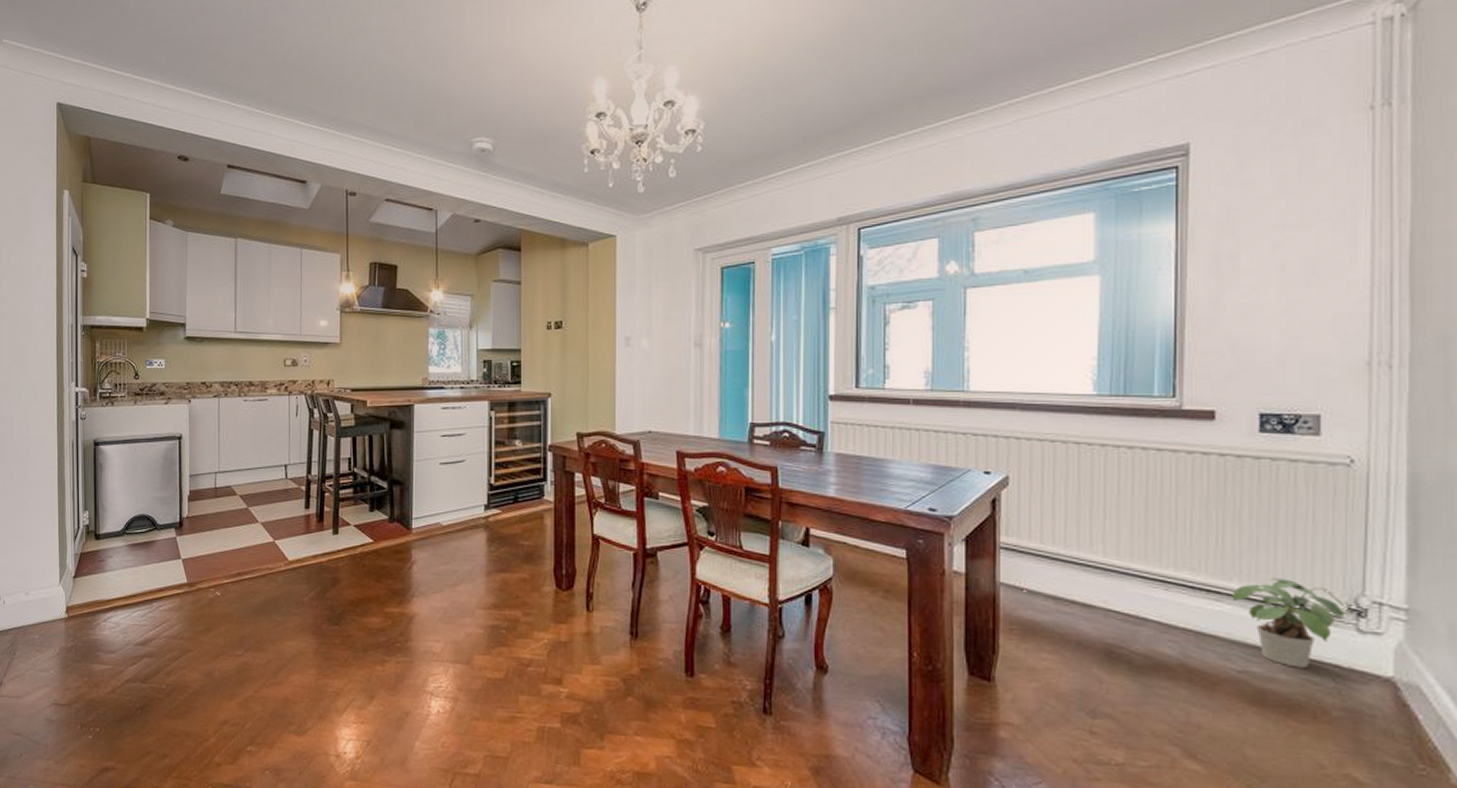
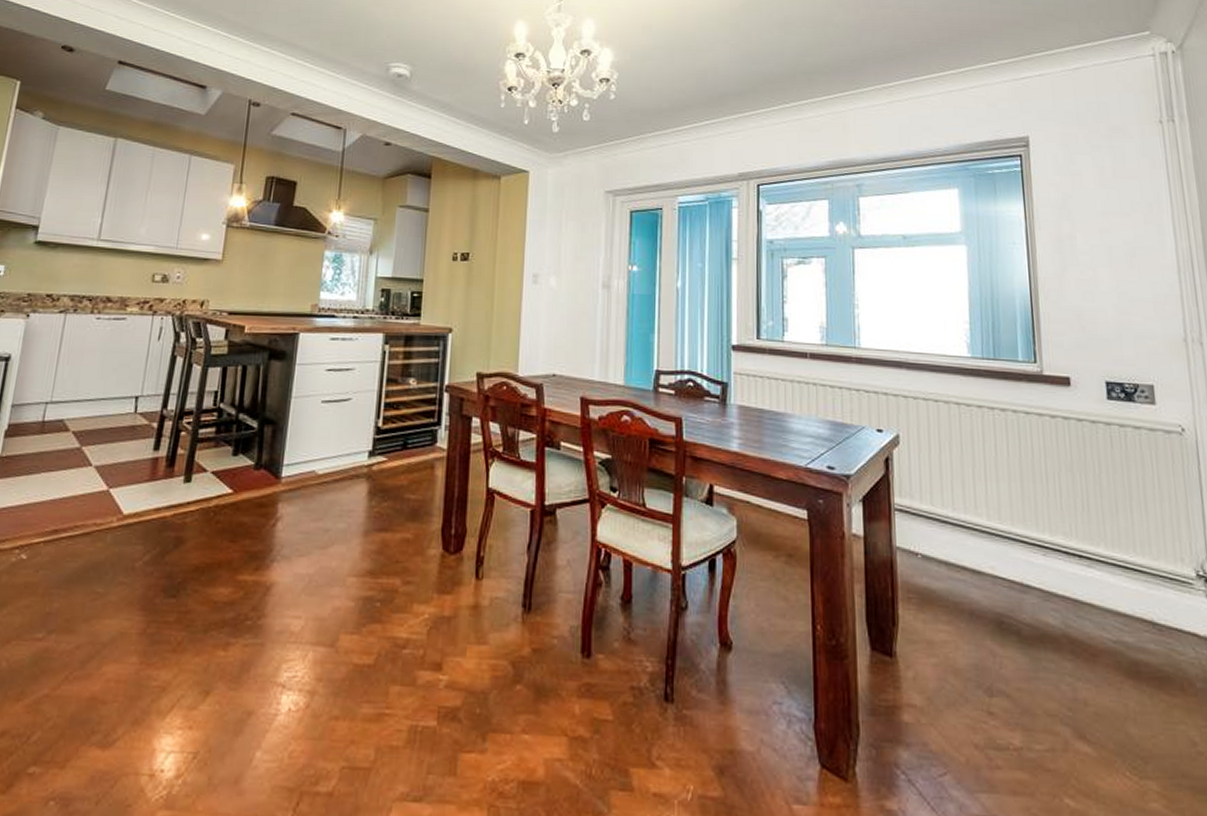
potted plant: present [1232,578,1346,668] -> none [1100,543,1195,637]

